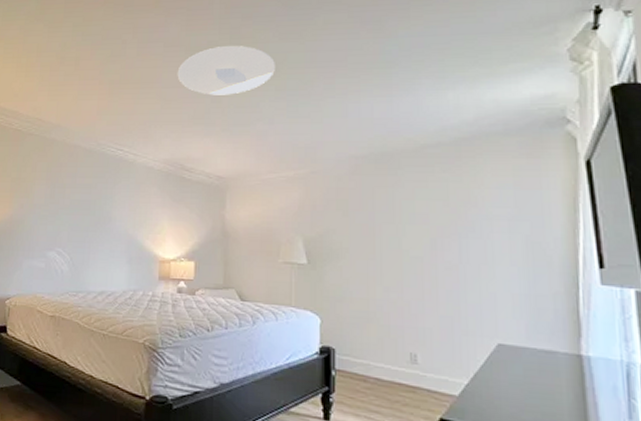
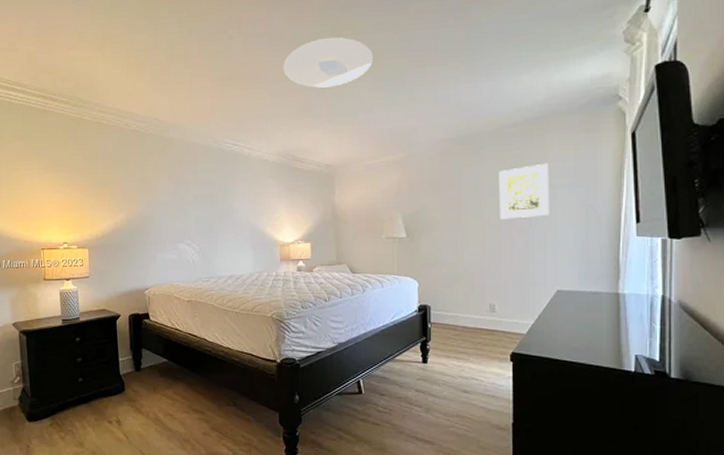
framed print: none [420,189,485,252] -> present [499,163,550,220]

